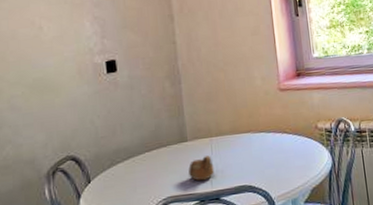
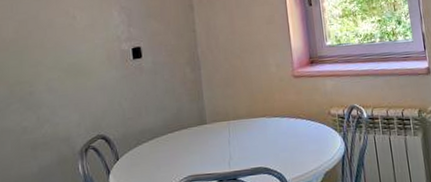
cup: present [188,155,214,181] -> none [208,138,232,162]

